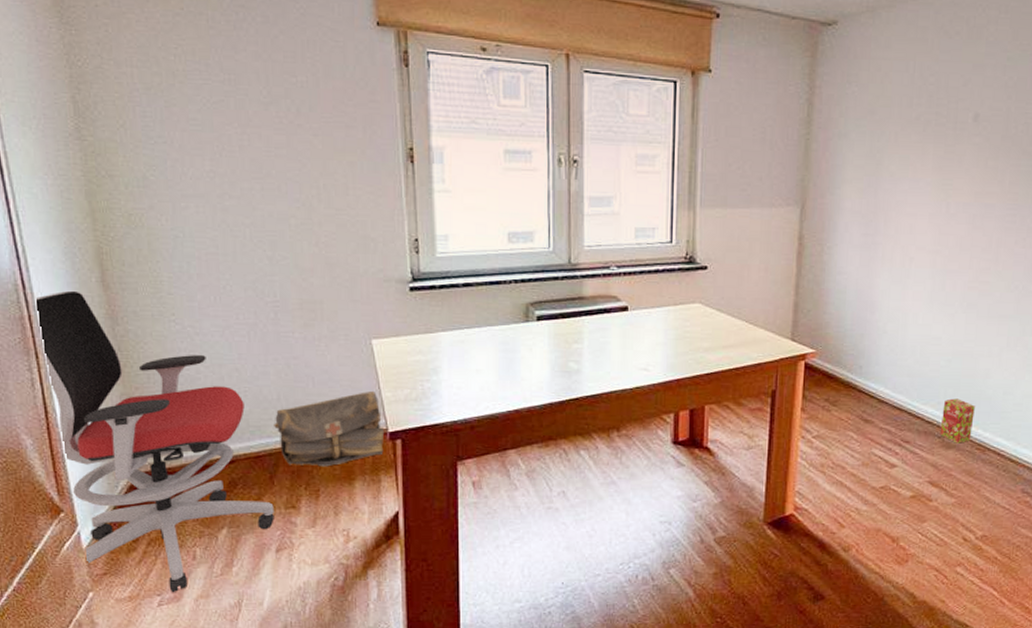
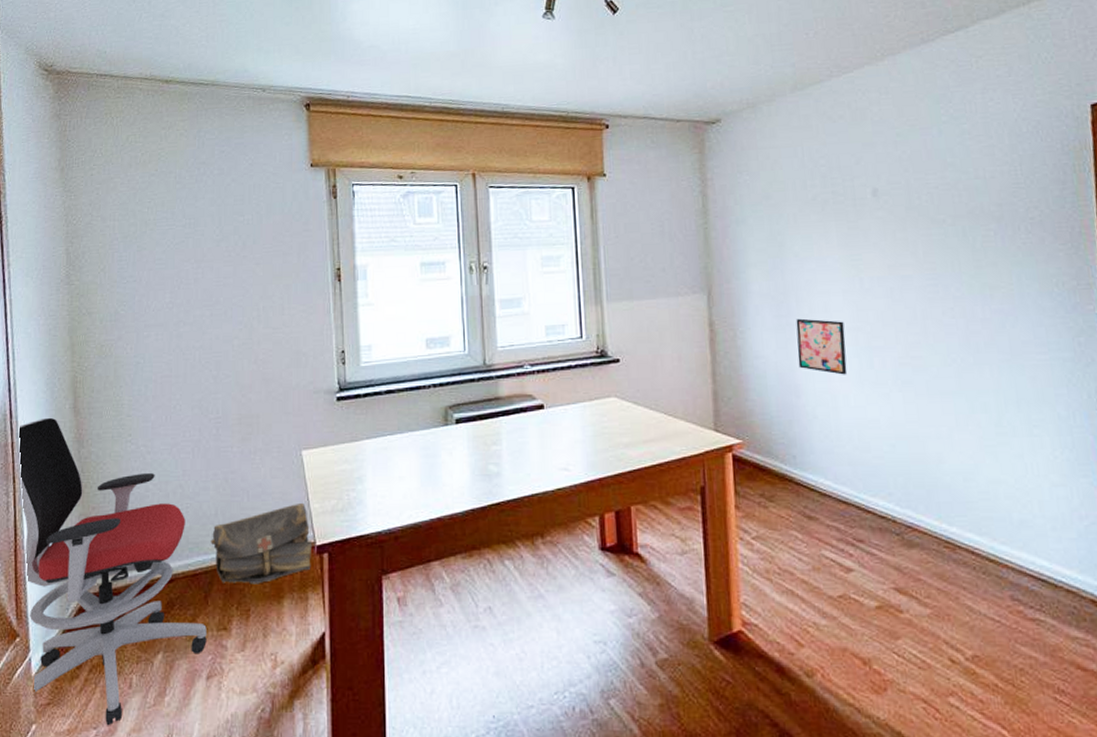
wall art: none [877,238,925,295] -> present [796,318,848,375]
cardboard box: present [939,398,975,443] -> none [895,488,936,541]

